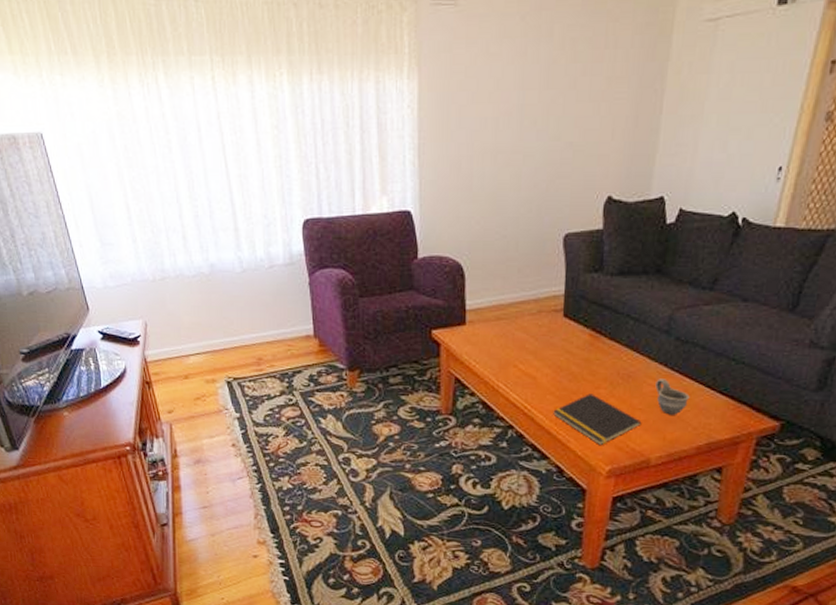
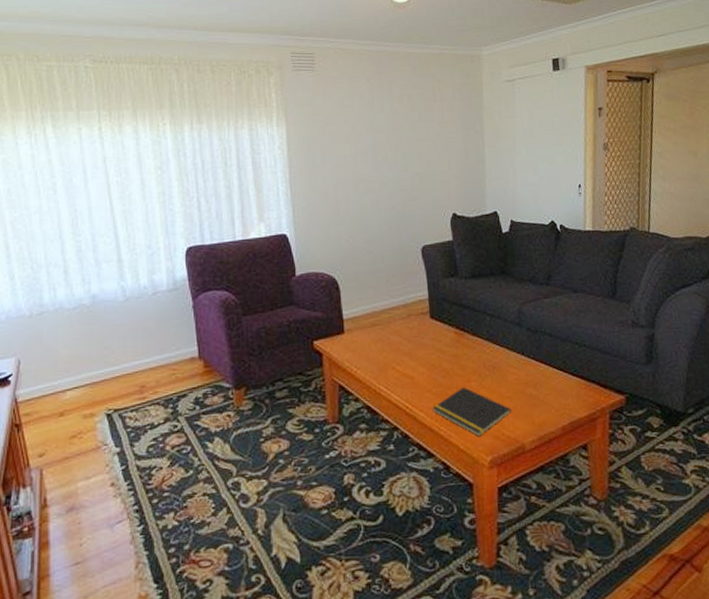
cup: present [655,379,690,415] -> none [517,366,548,400]

